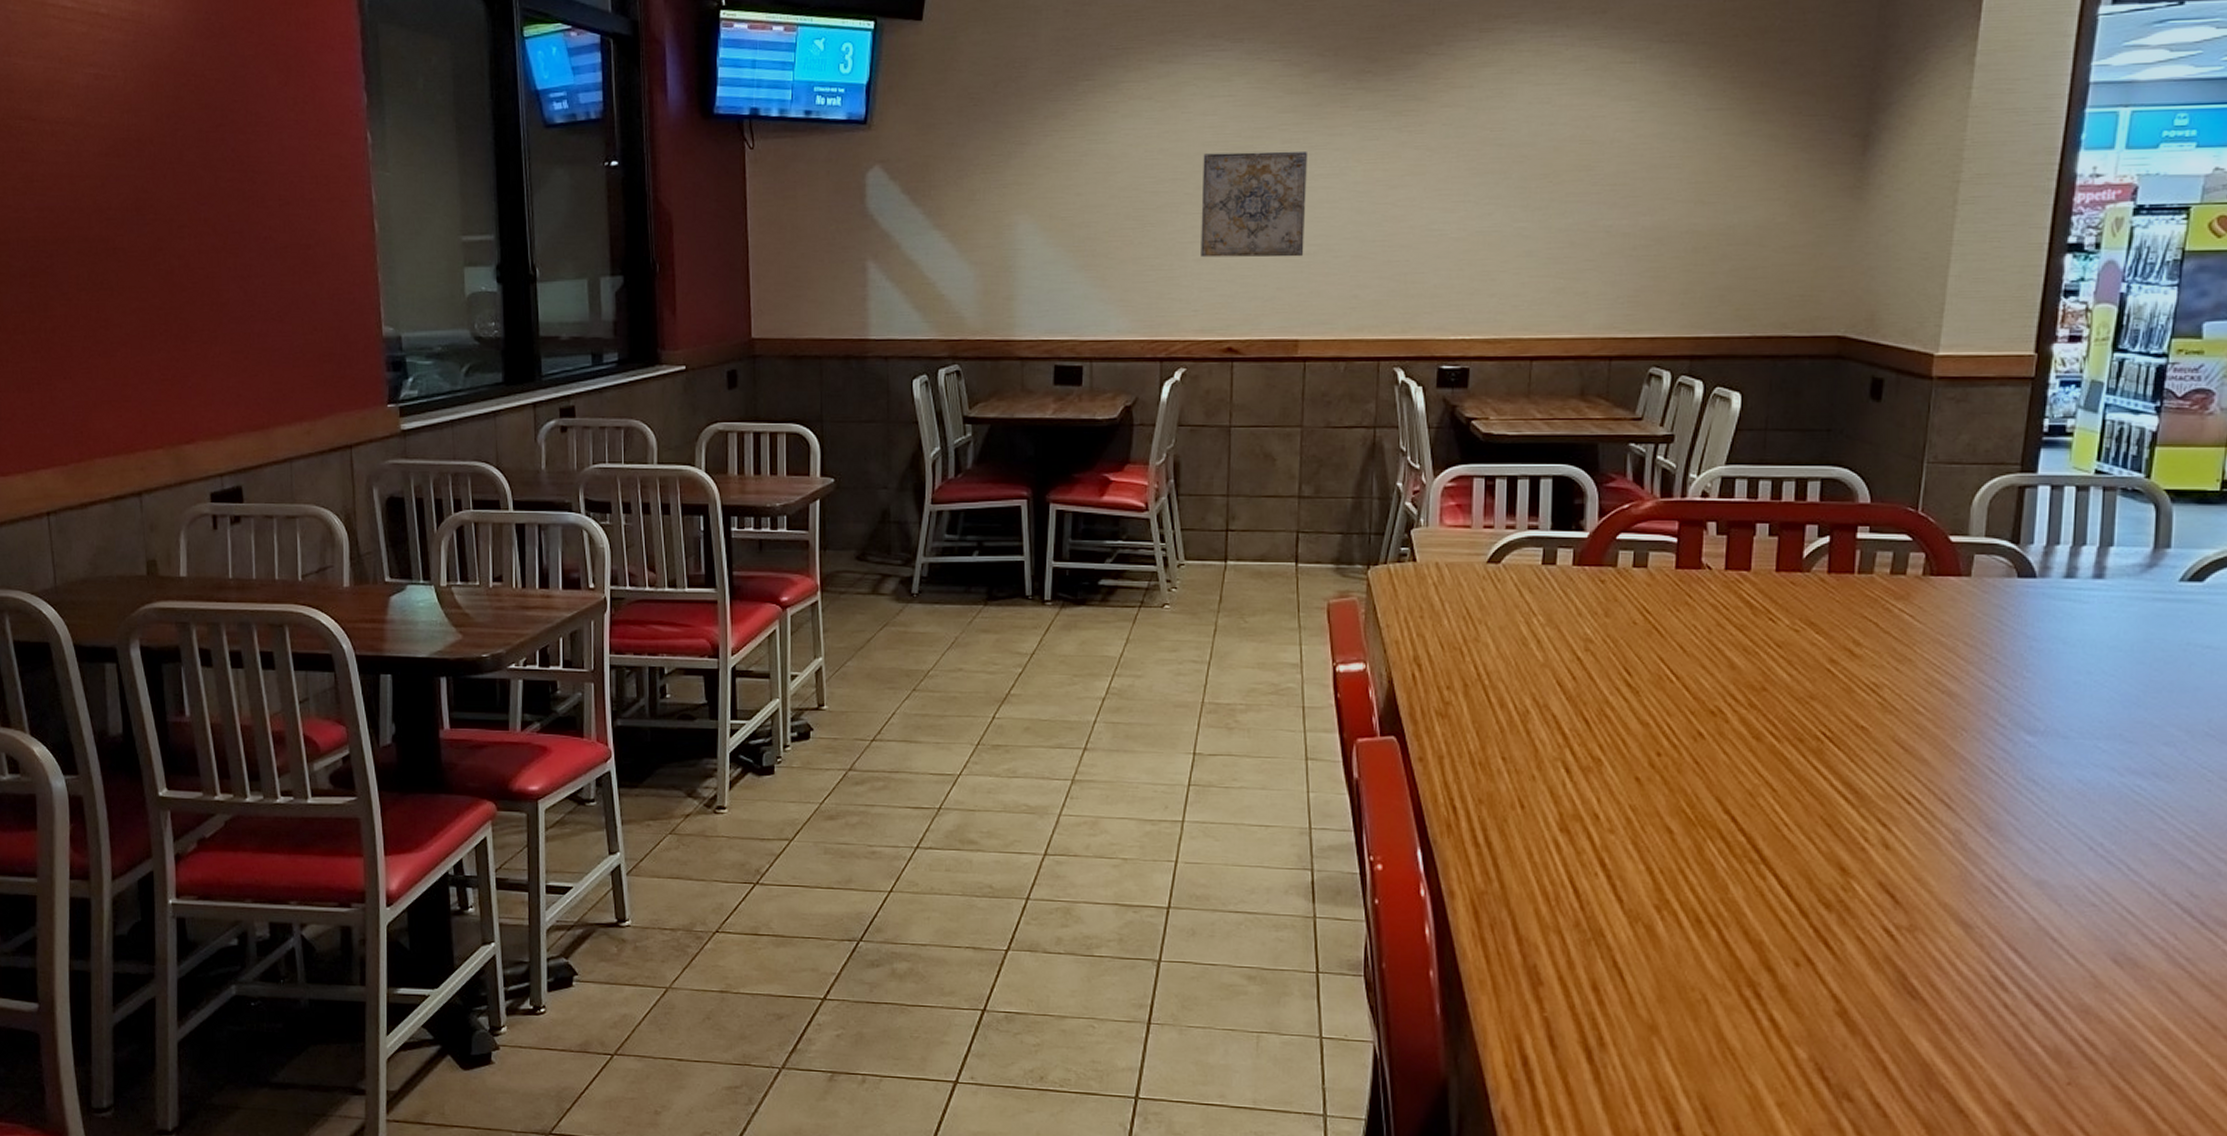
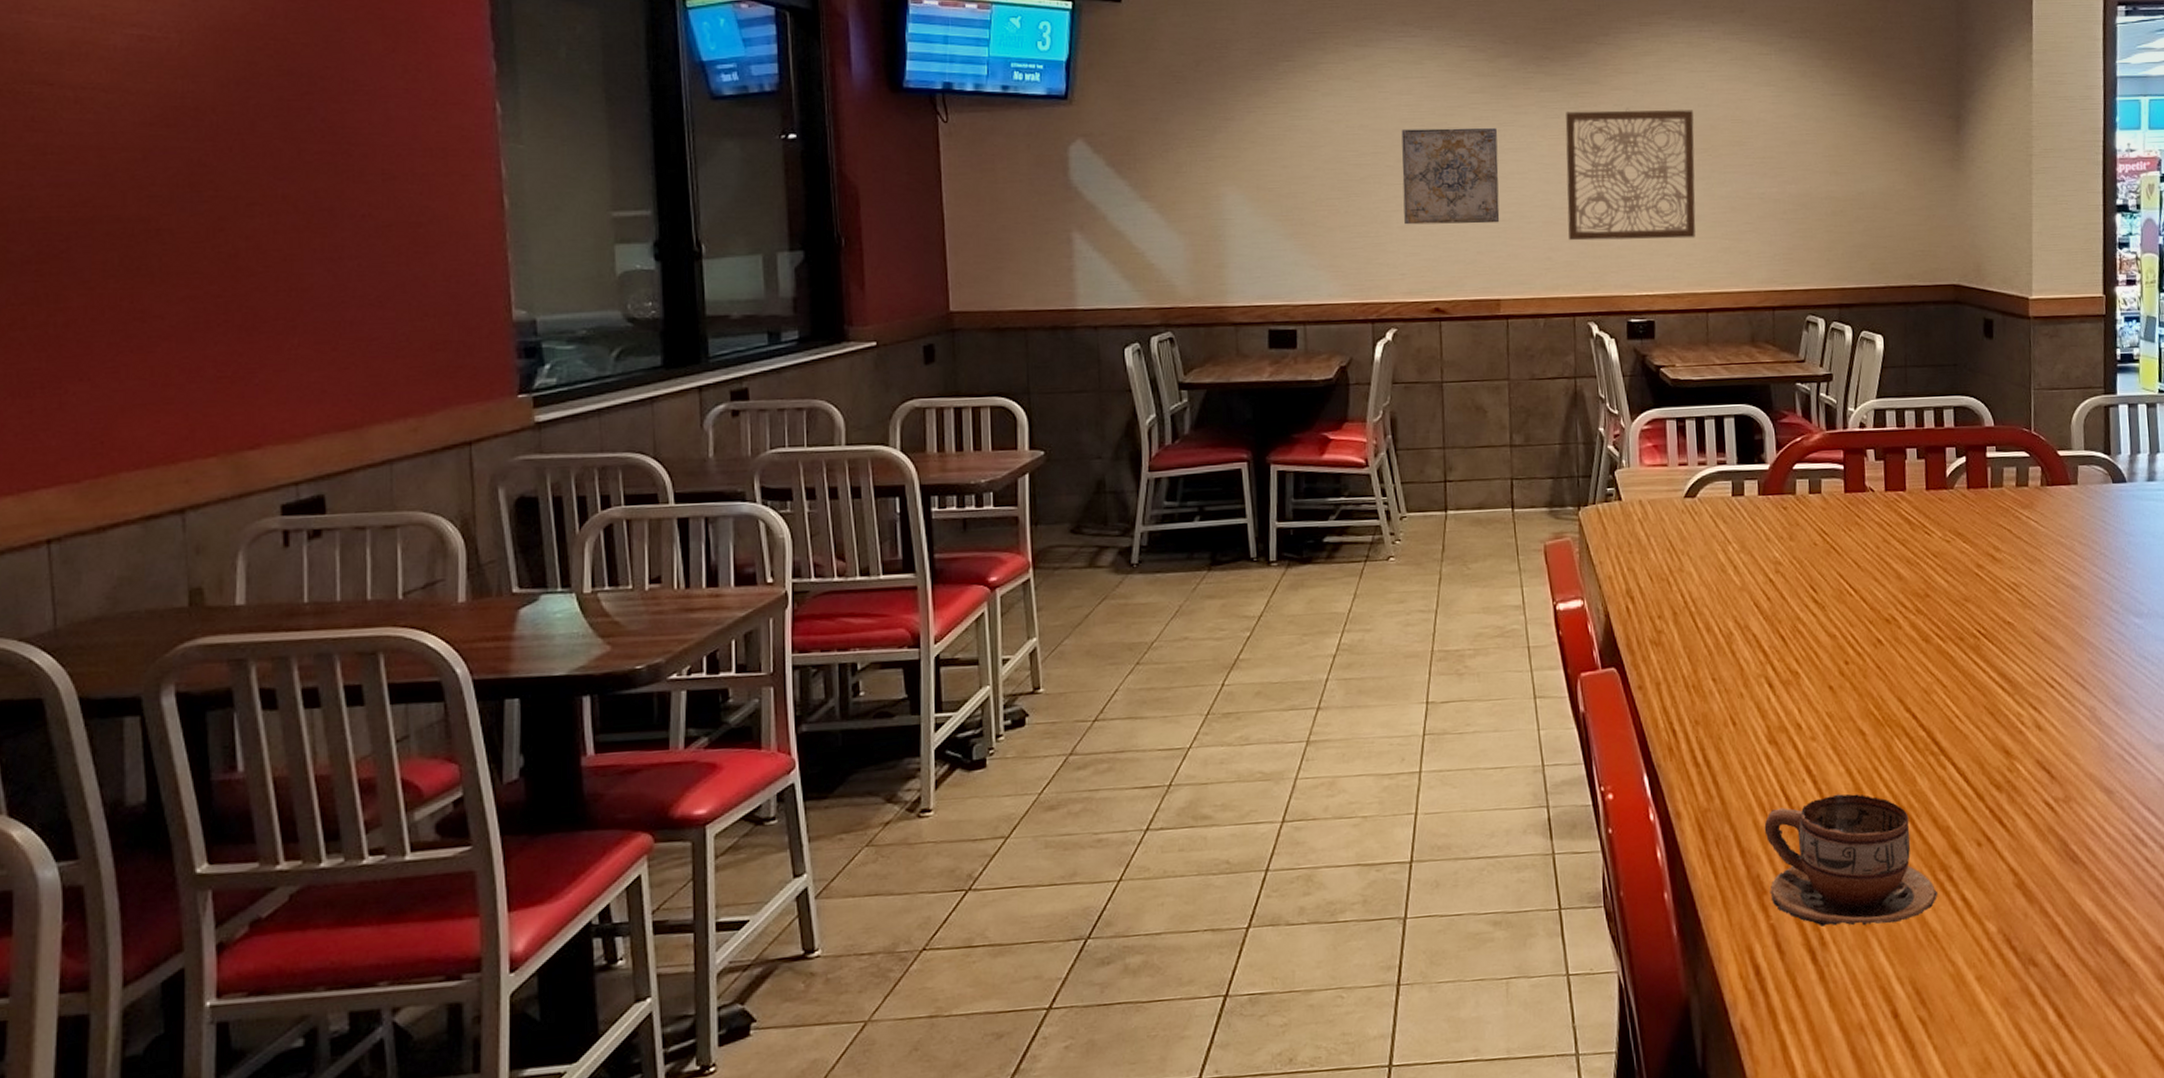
wall art: none [1379,127,1534,278] -> present [1565,107,1696,241]
cup: none [1546,892,1742,1034] -> present [1764,794,1939,926]

